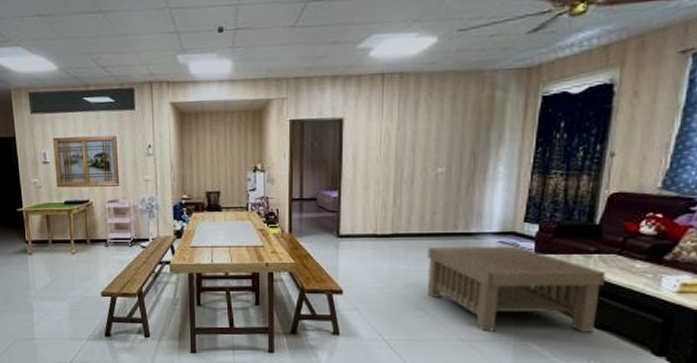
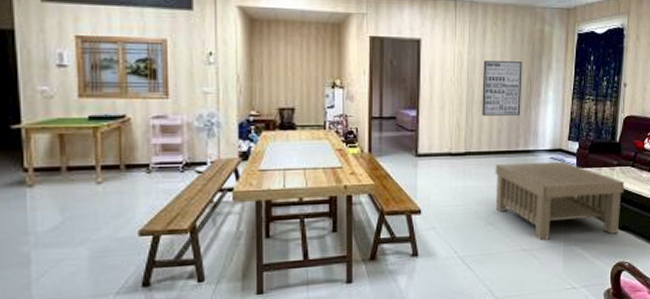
wall art: none [413,134,464,196] -> present [482,61,522,116]

